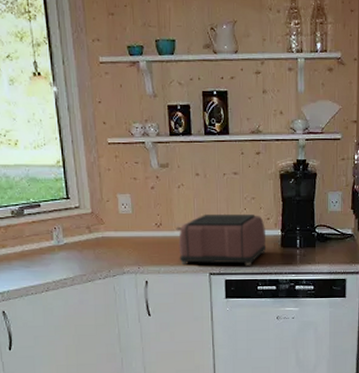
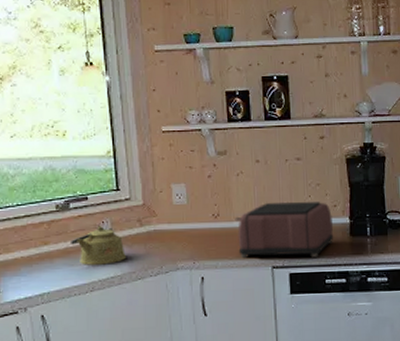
kettle: none [26,231,77,267] -> present [71,226,126,265]

